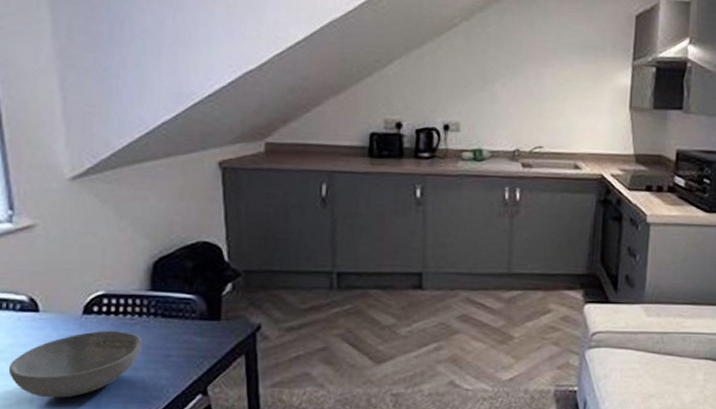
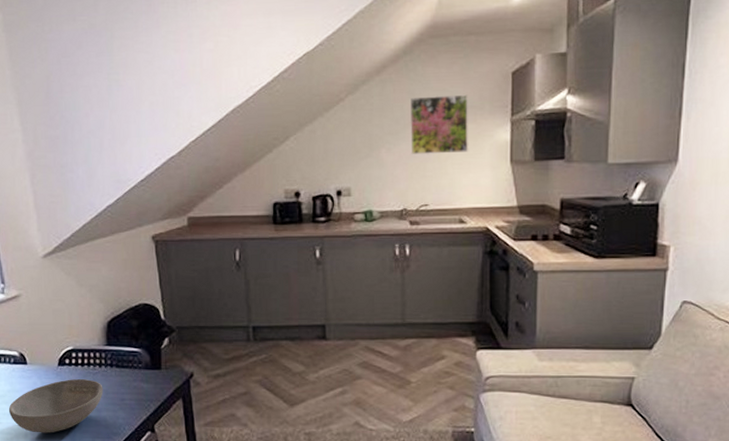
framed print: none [527,30,591,94] -> present [411,94,468,154]

